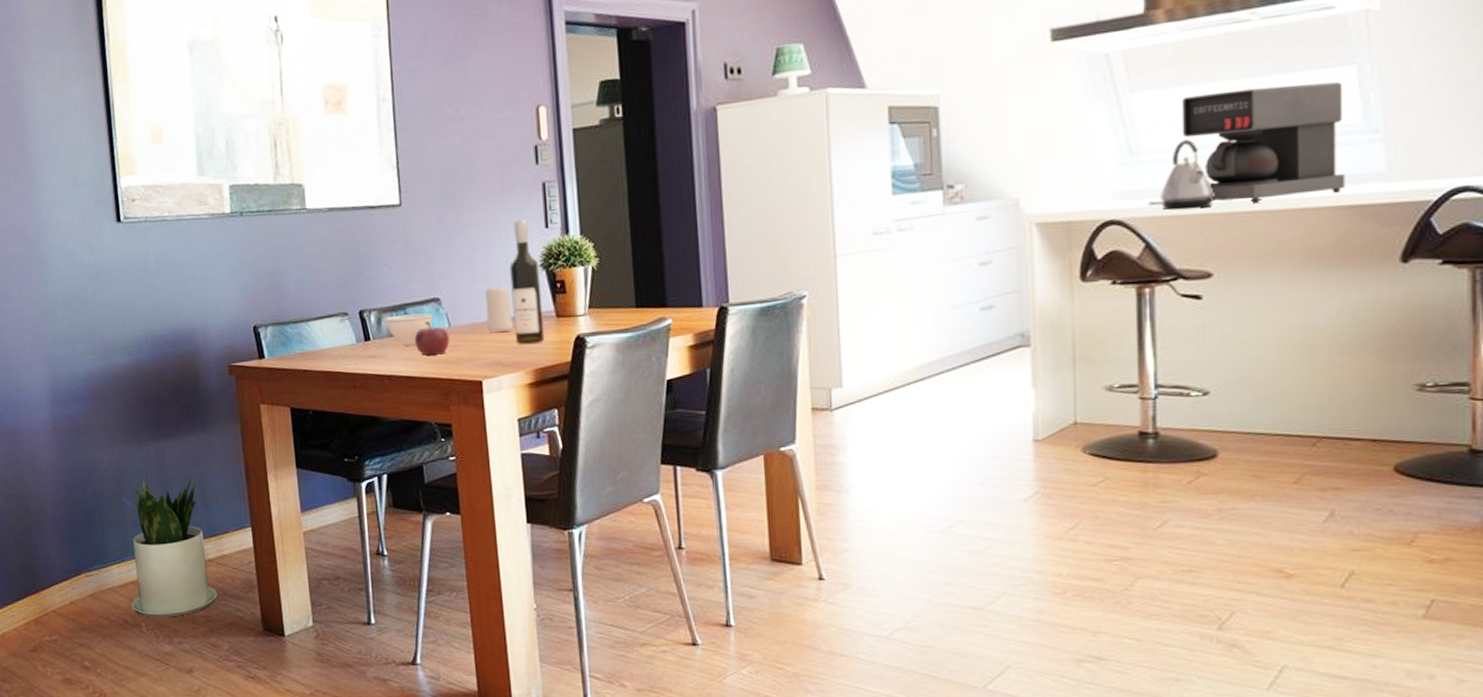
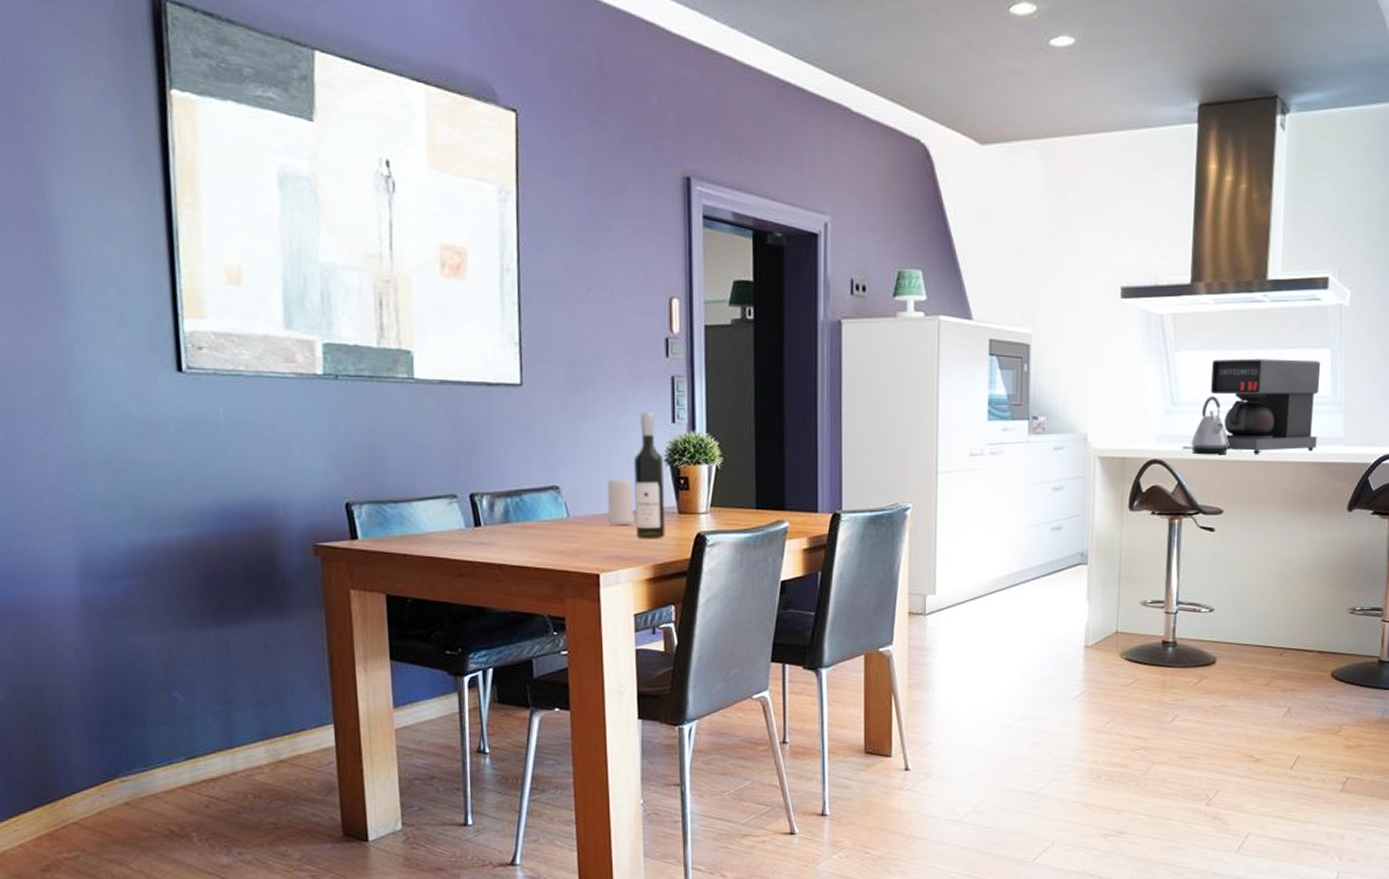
planter: present [131,478,217,618] -> none [180,669,289,827]
bowl: present [384,313,433,346] -> none [497,501,551,534]
fruit: present [414,321,450,356] -> none [529,510,568,545]

